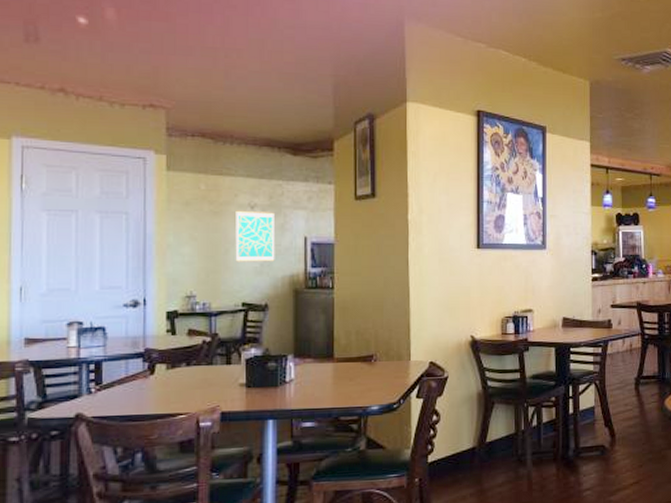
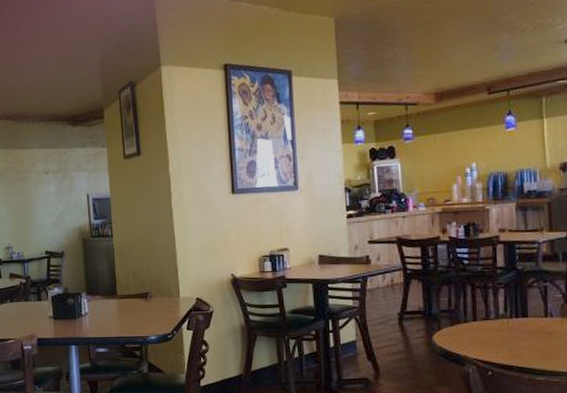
wall art: present [235,210,275,262] -> none [35,175,67,219]

